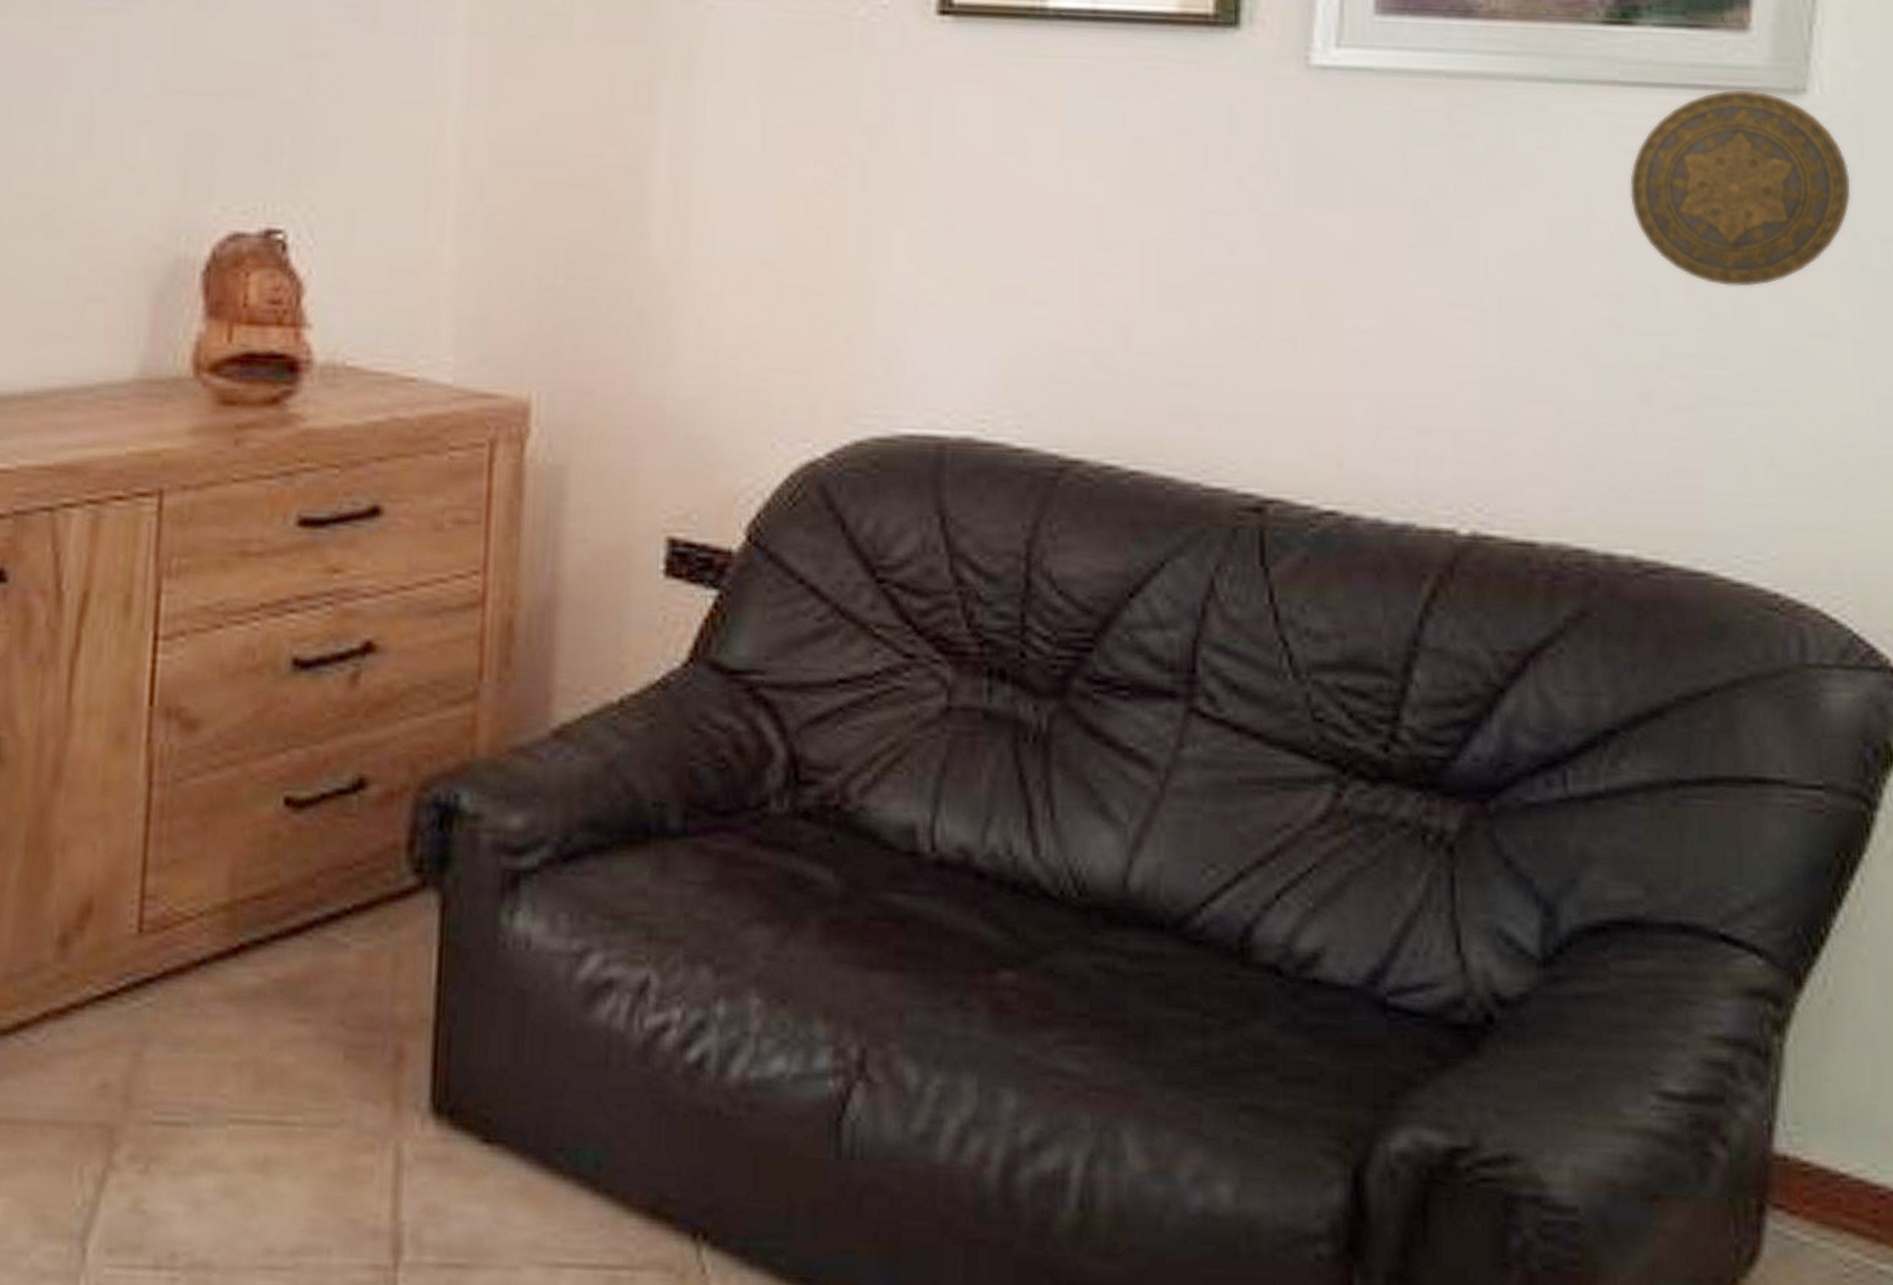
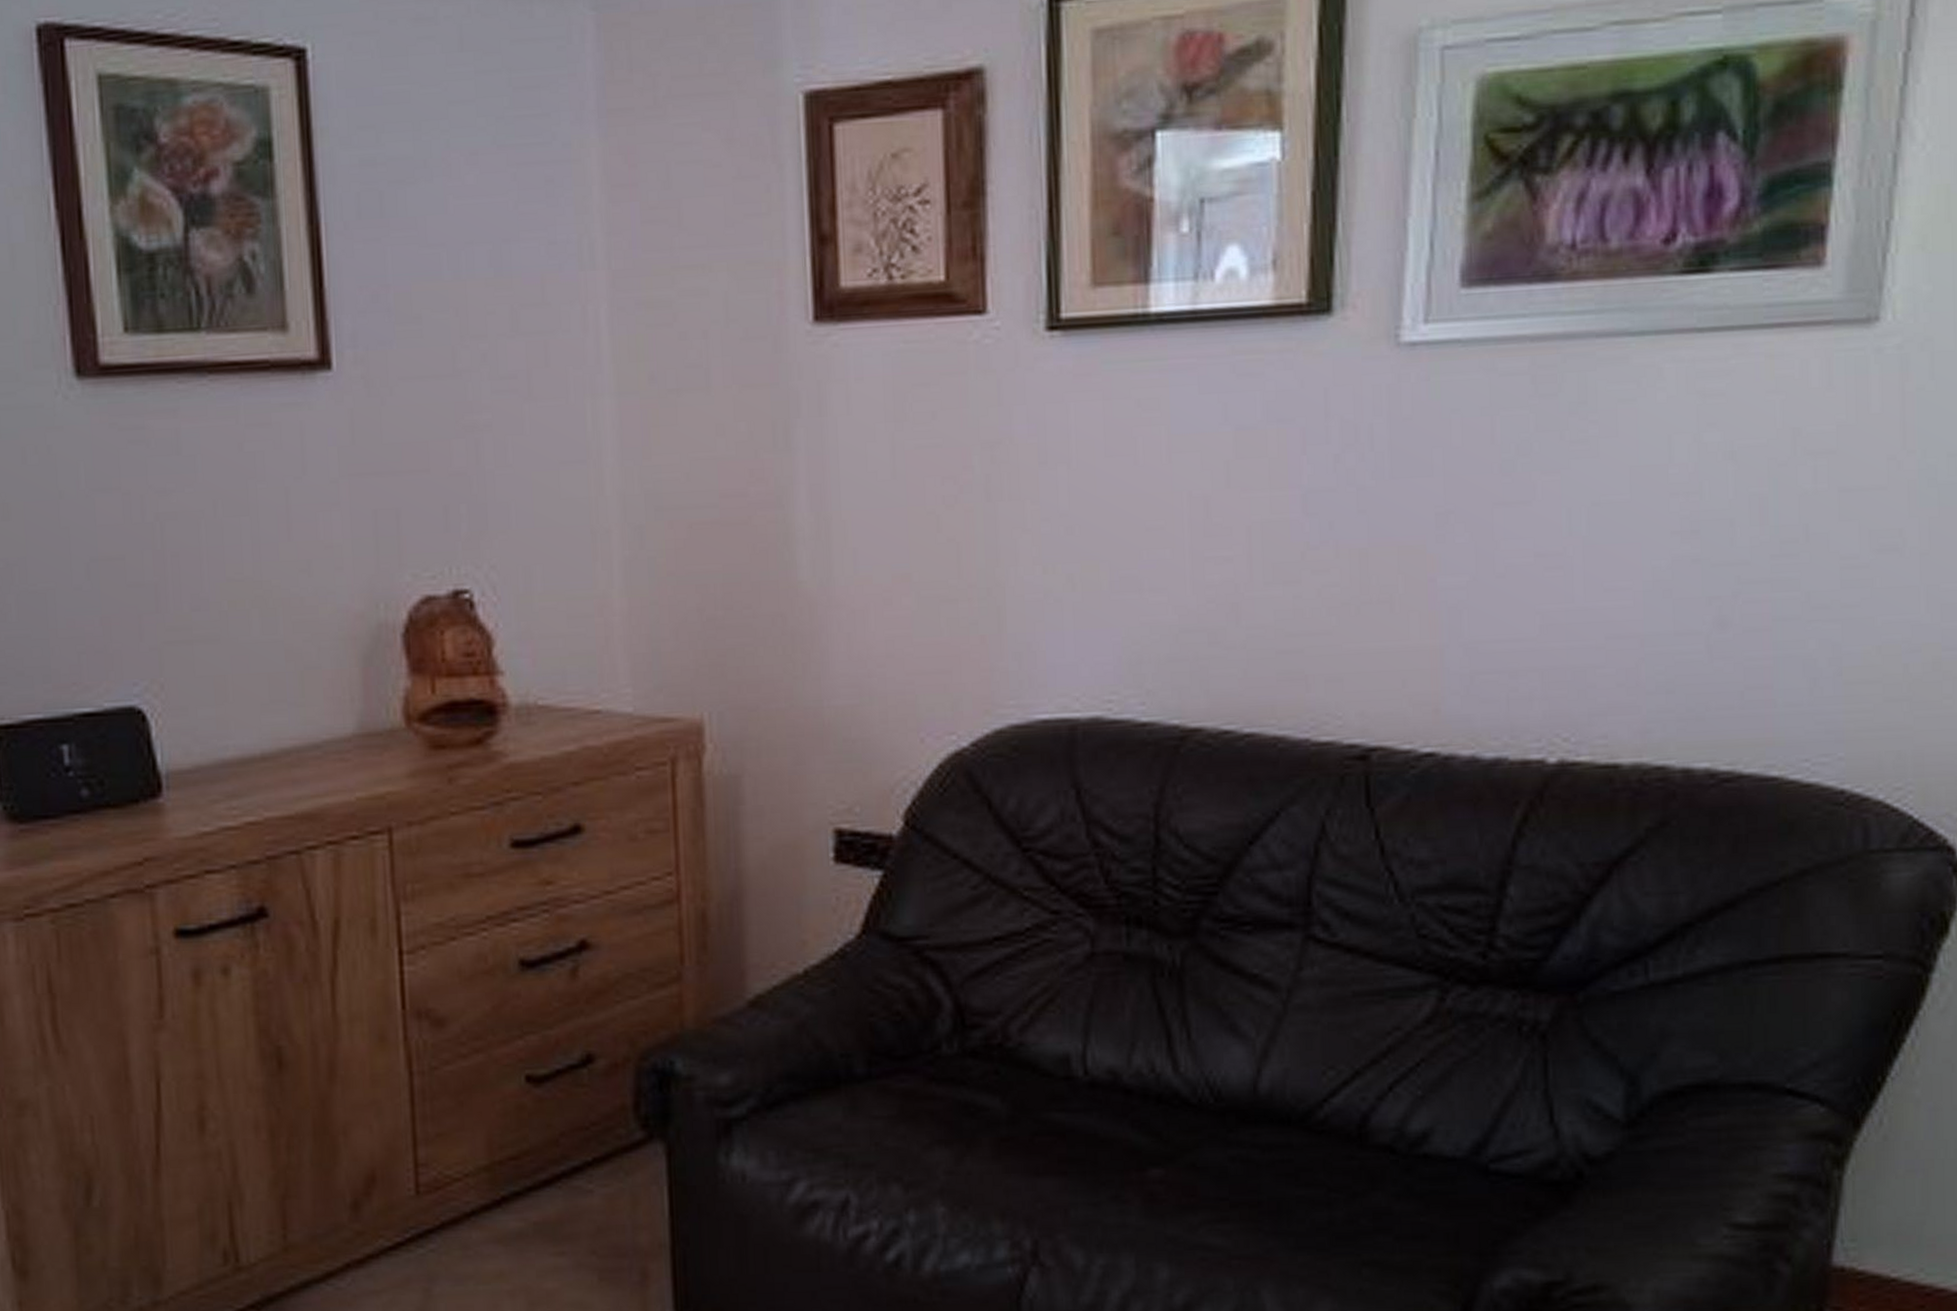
decorative plate: present [1628,89,1851,288] -> none [1706,323,1921,514]

